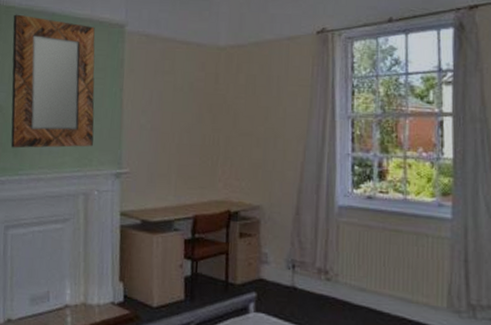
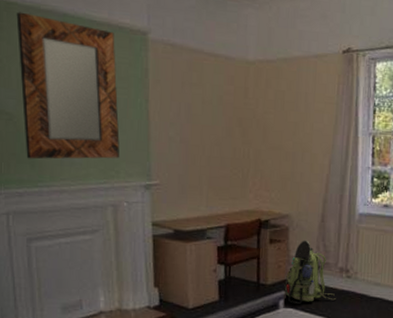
backpack: none [255,234,313,309] -> present [284,240,336,304]

